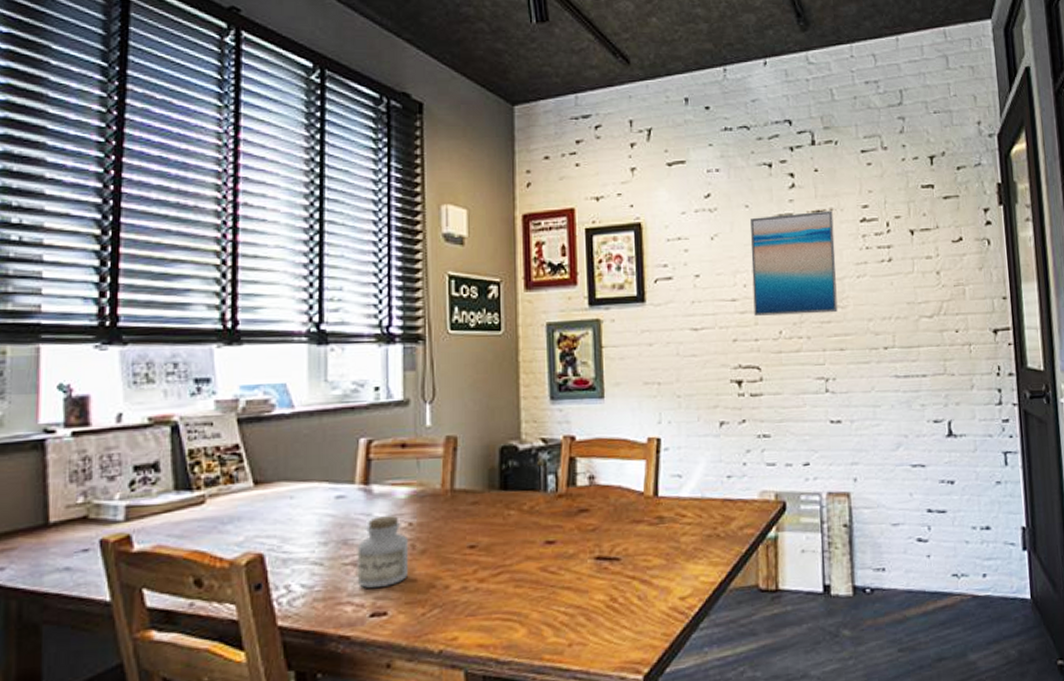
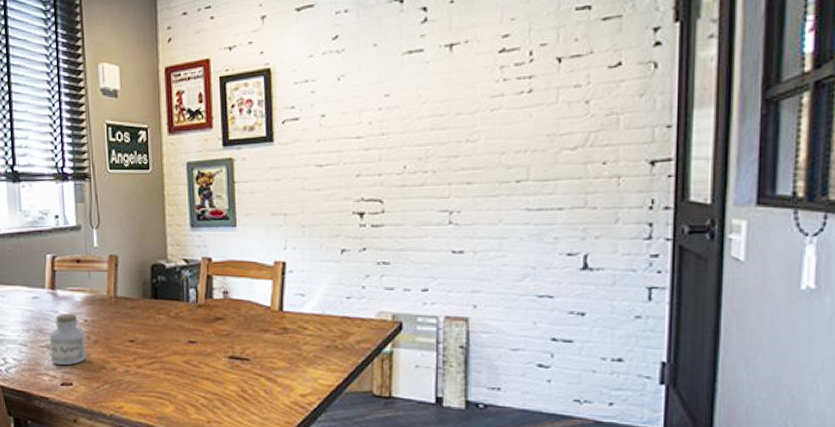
wall art: present [750,210,838,316] -> none [377,43,468,152]

